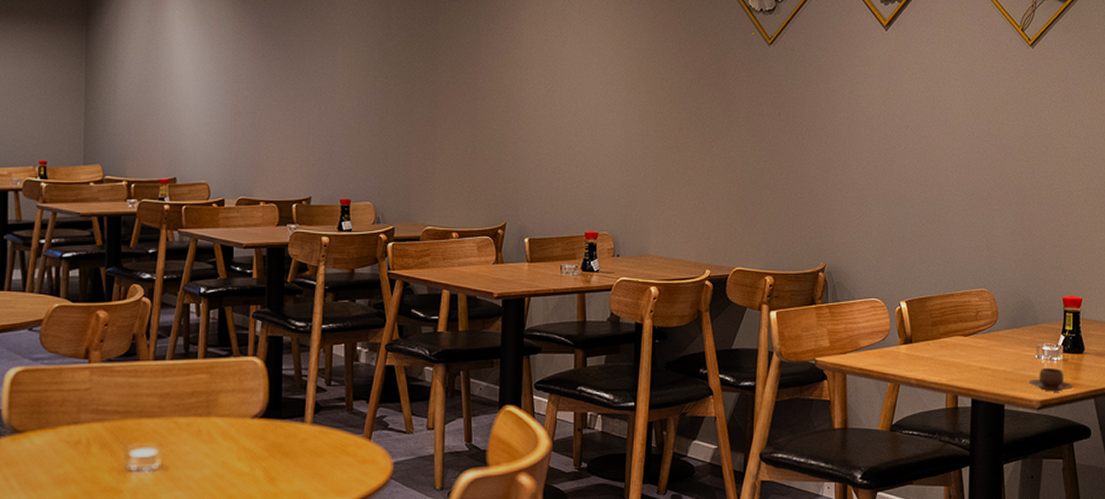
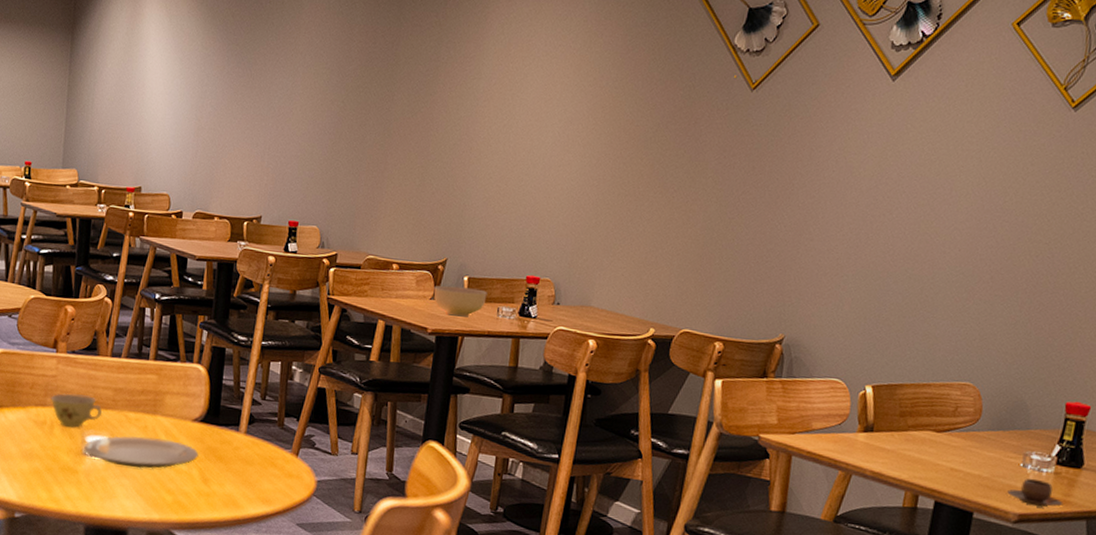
teacup: none [85,406,147,443] -> present [51,393,102,427]
plate: none [127,441,262,478] -> present [83,435,199,469]
bowl: none [496,249,549,278] -> present [433,285,488,317]

